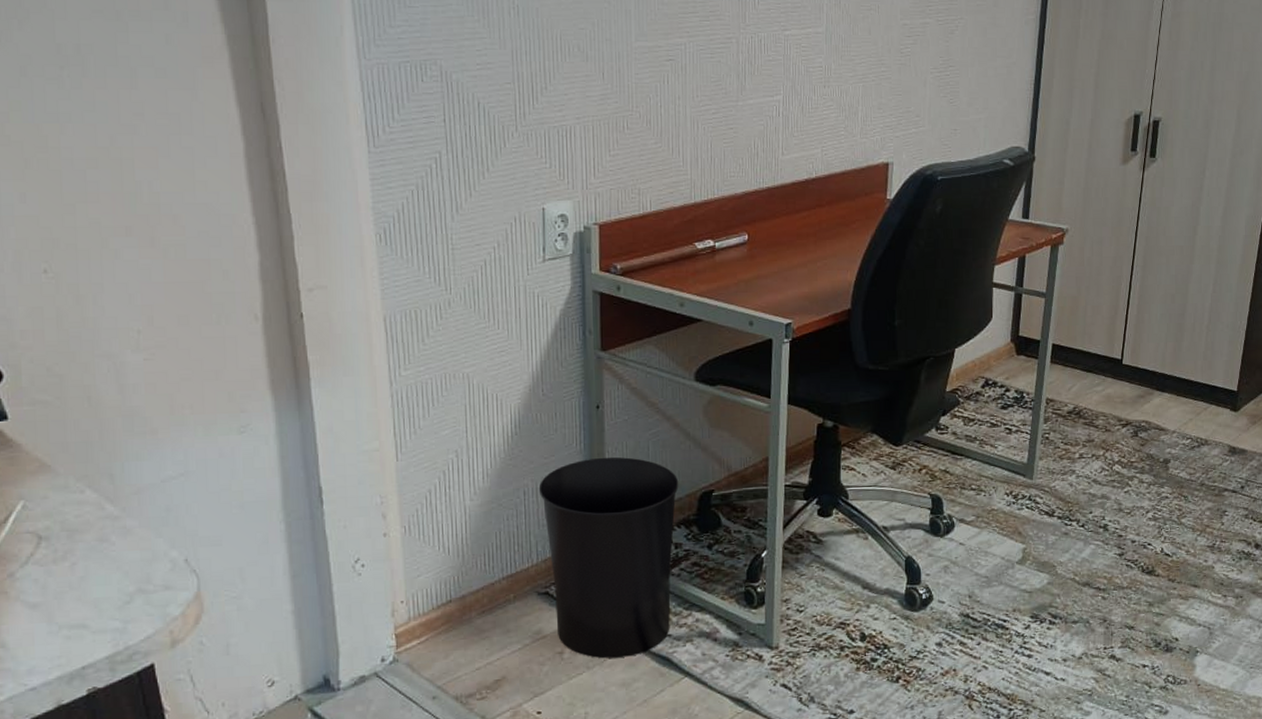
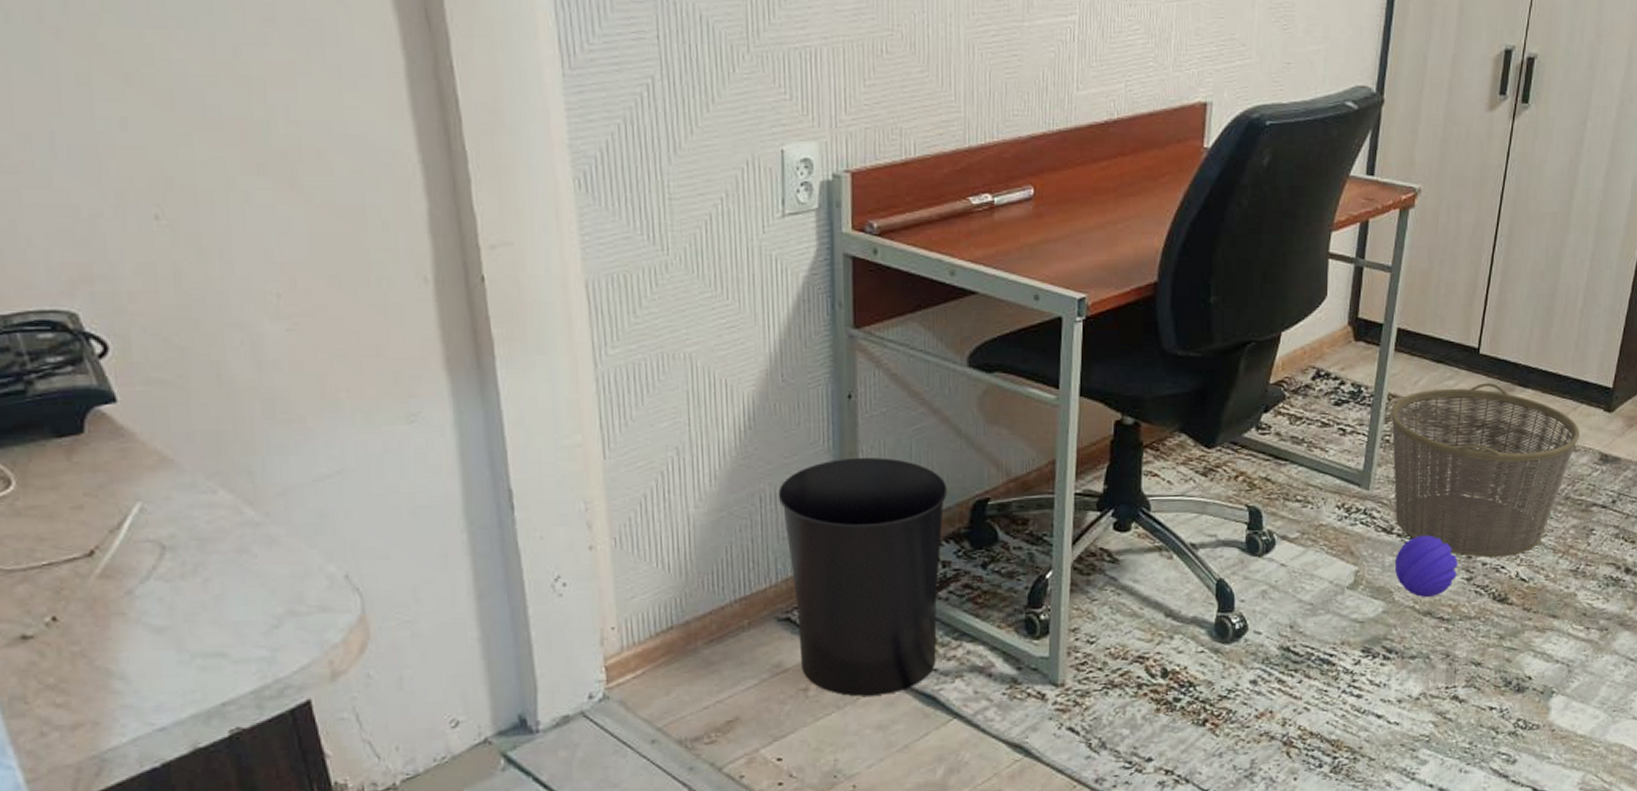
basket: none [1048,388,1211,536] -> present [1390,383,1581,557]
ball: none [1056,518,1111,571] -> present [1394,535,1458,598]

